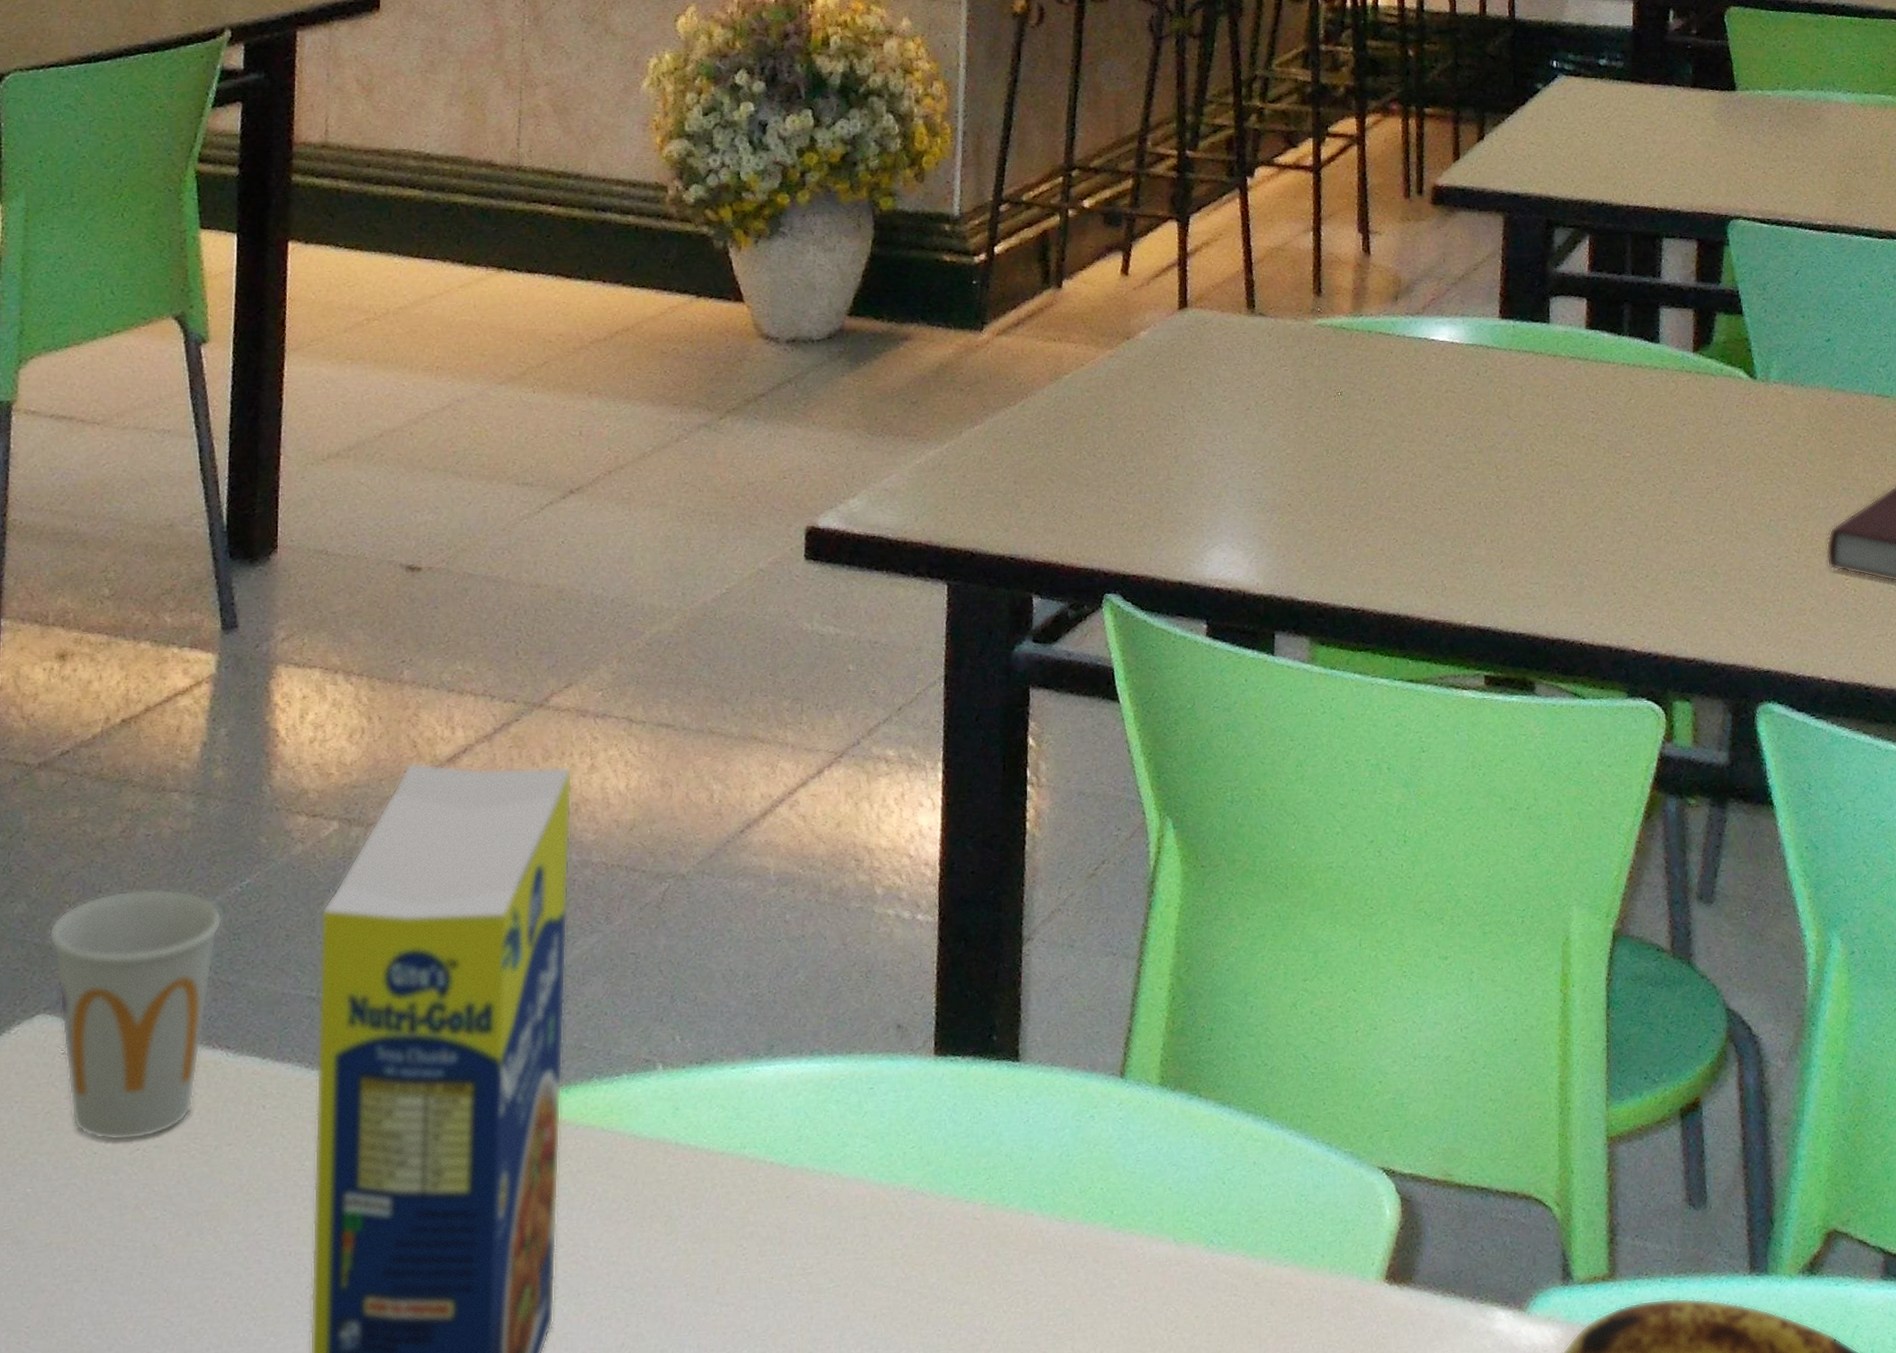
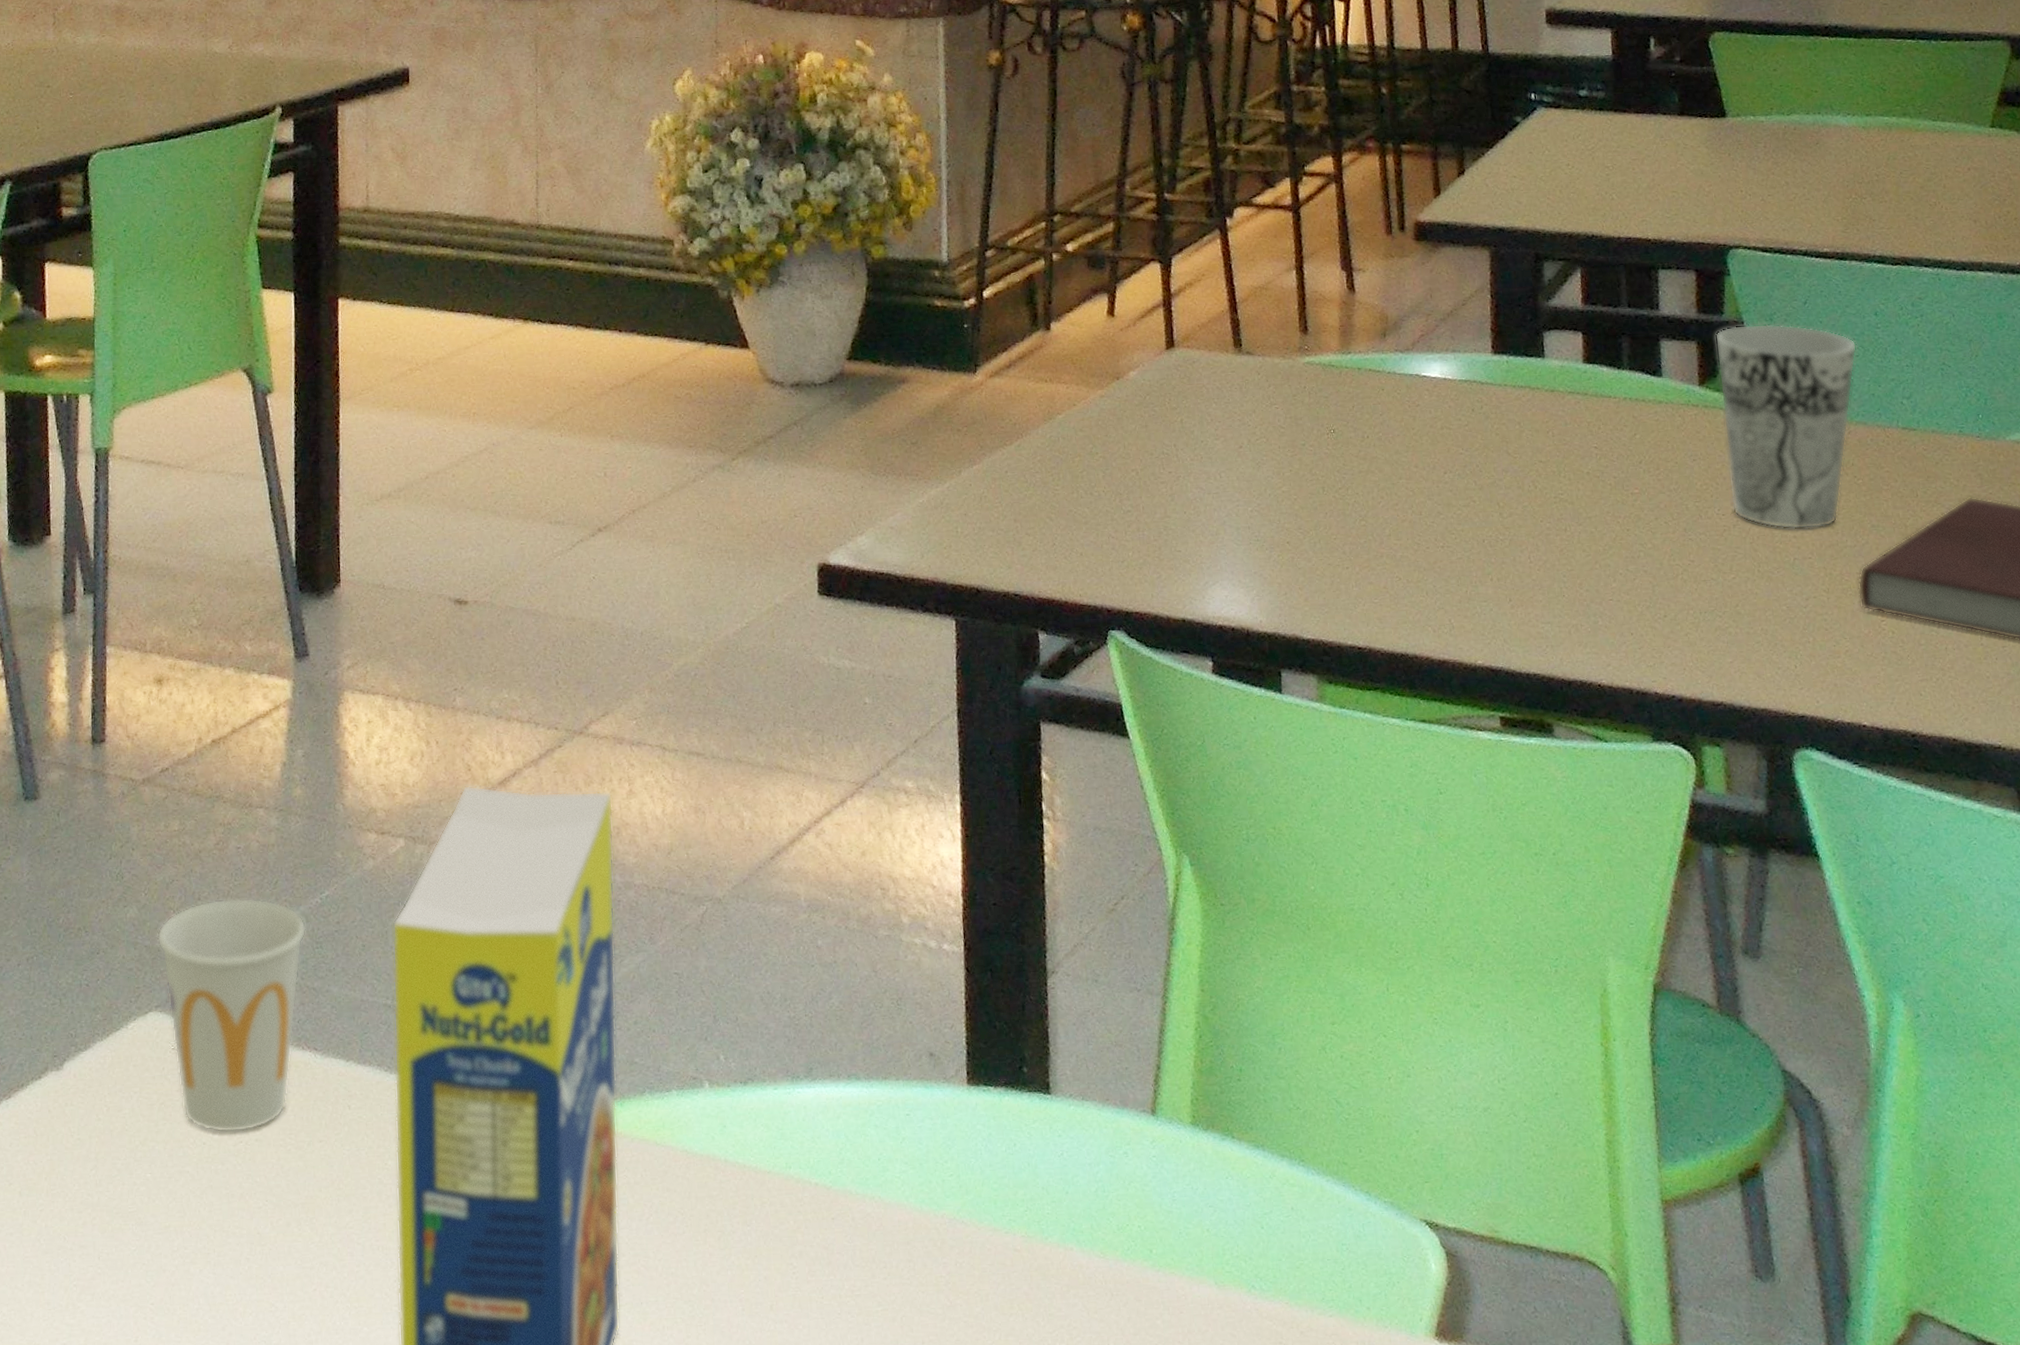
cup: none [1711,293,1841,493] -> present [1714,323,1857,530]

